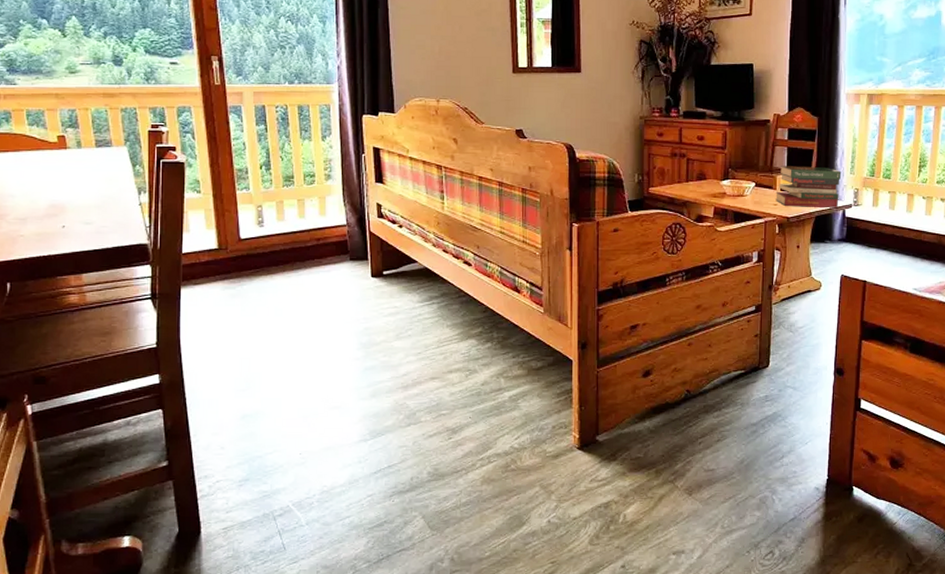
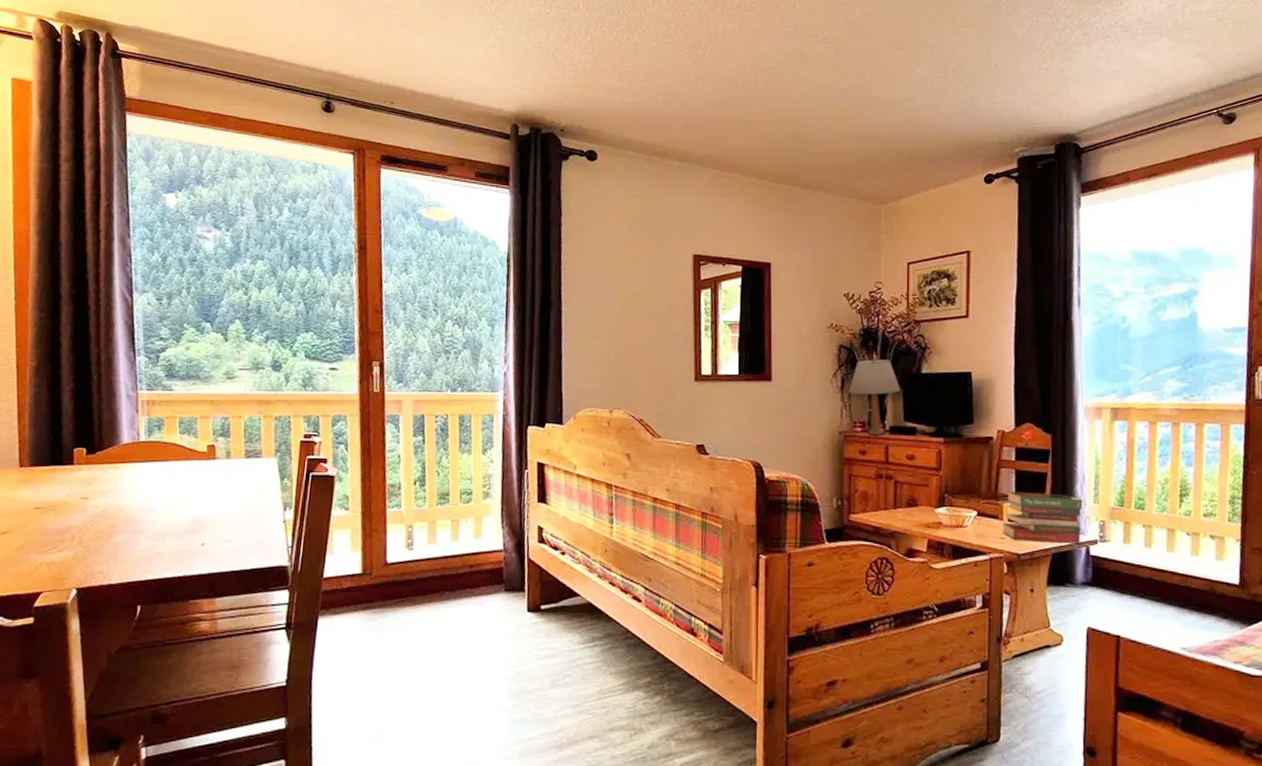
table lamp: none [648,51,693,120] -> present [849,358,901,436]

